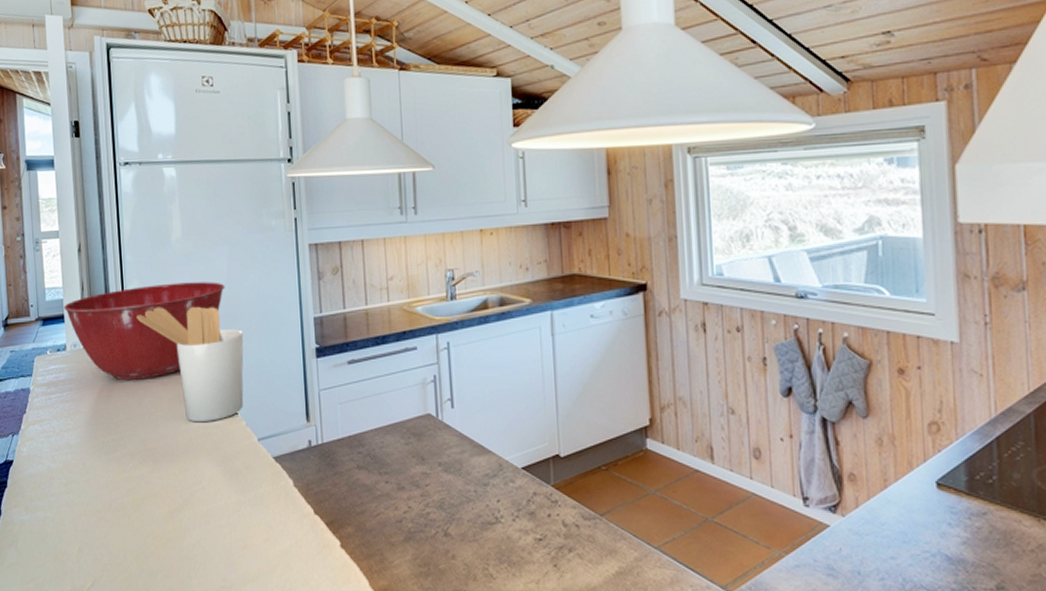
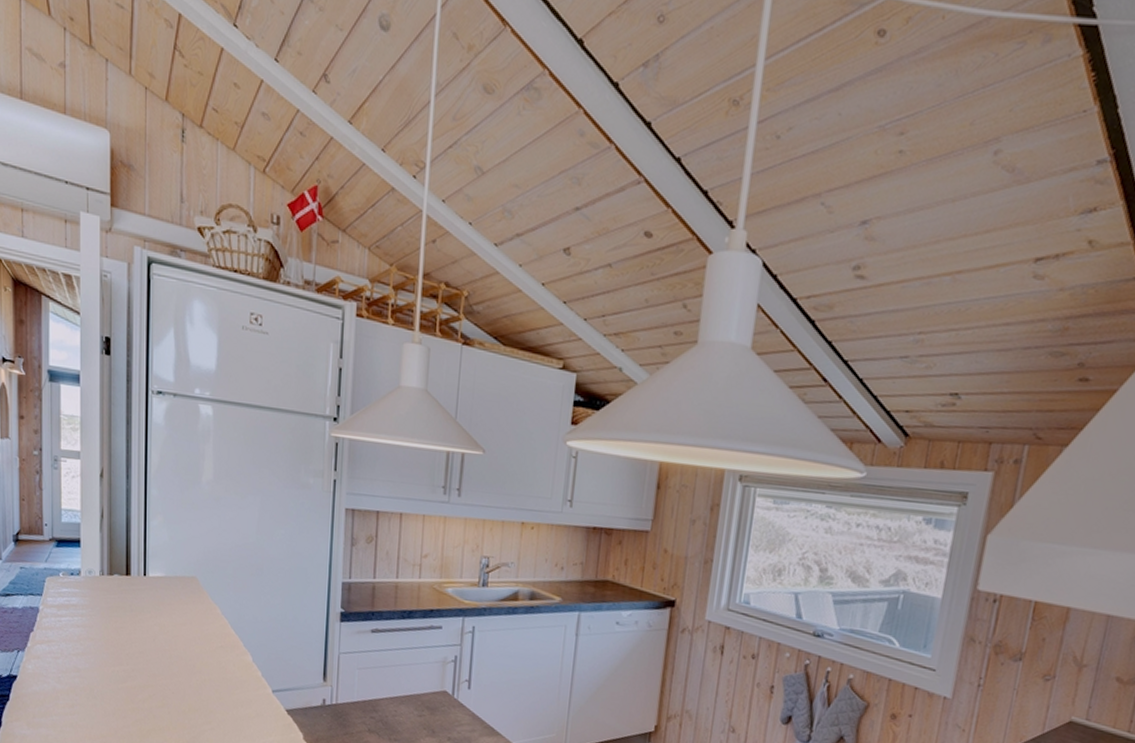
mixing bowl: present [63,282,225,380] -> none [80,523,254,616]
utensil holder: present [137,306,244,423] -> none [158,546,269,667]

